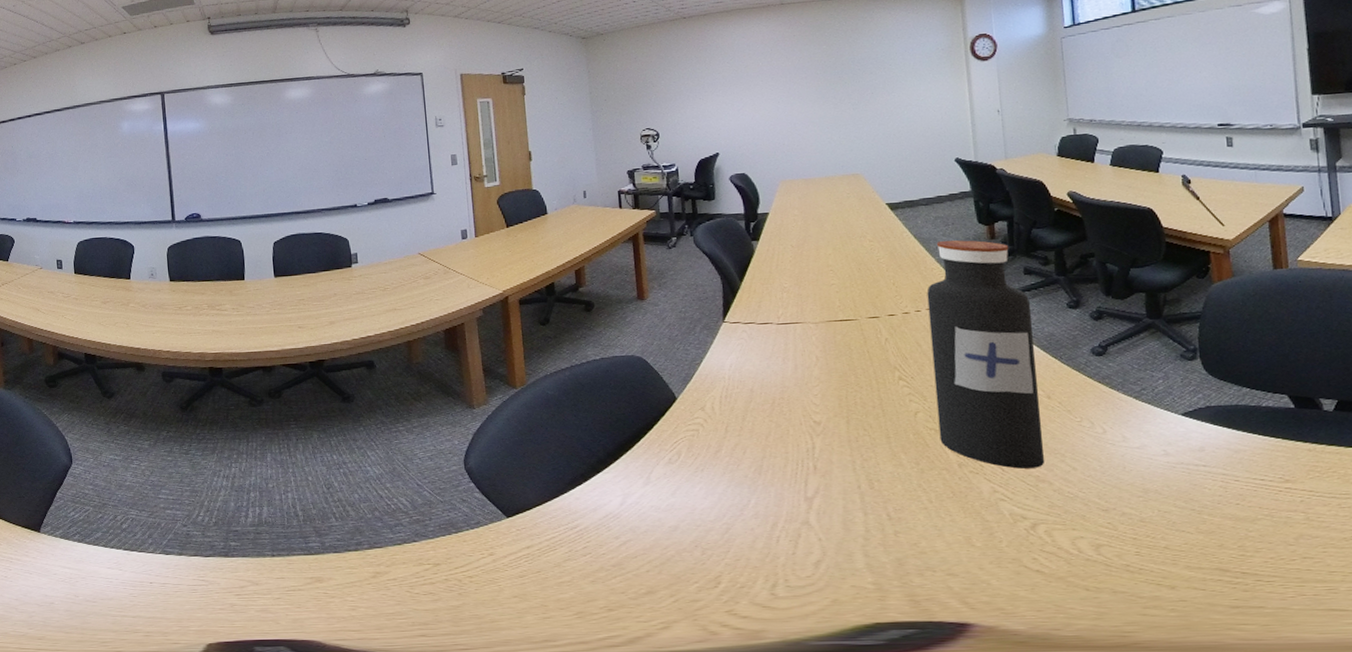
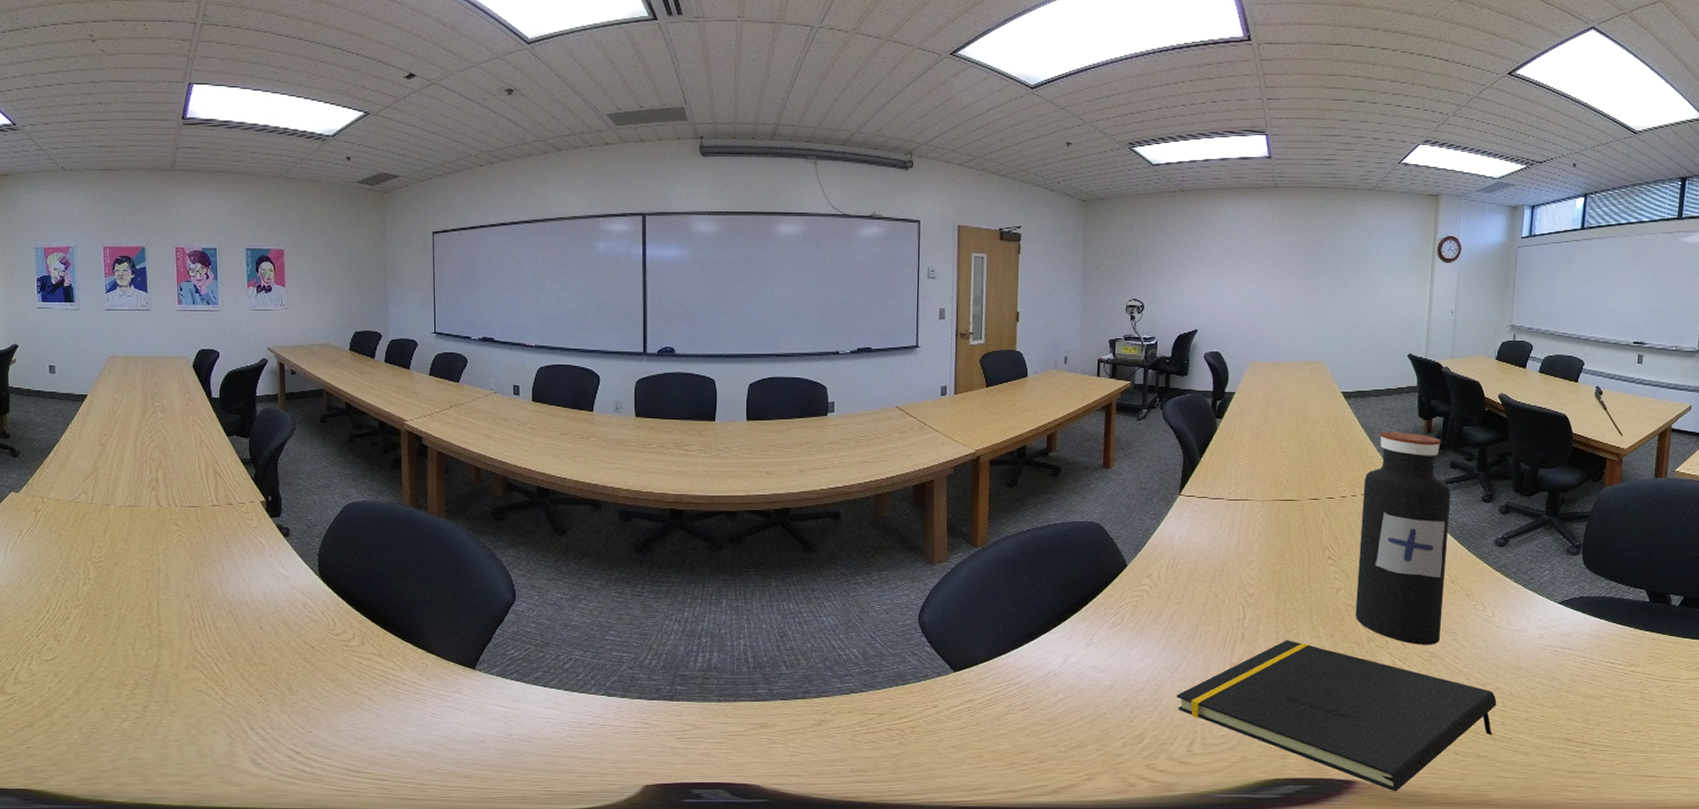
notepad: none [749,469,1128,635] -> present [1176,640,1497,792]

